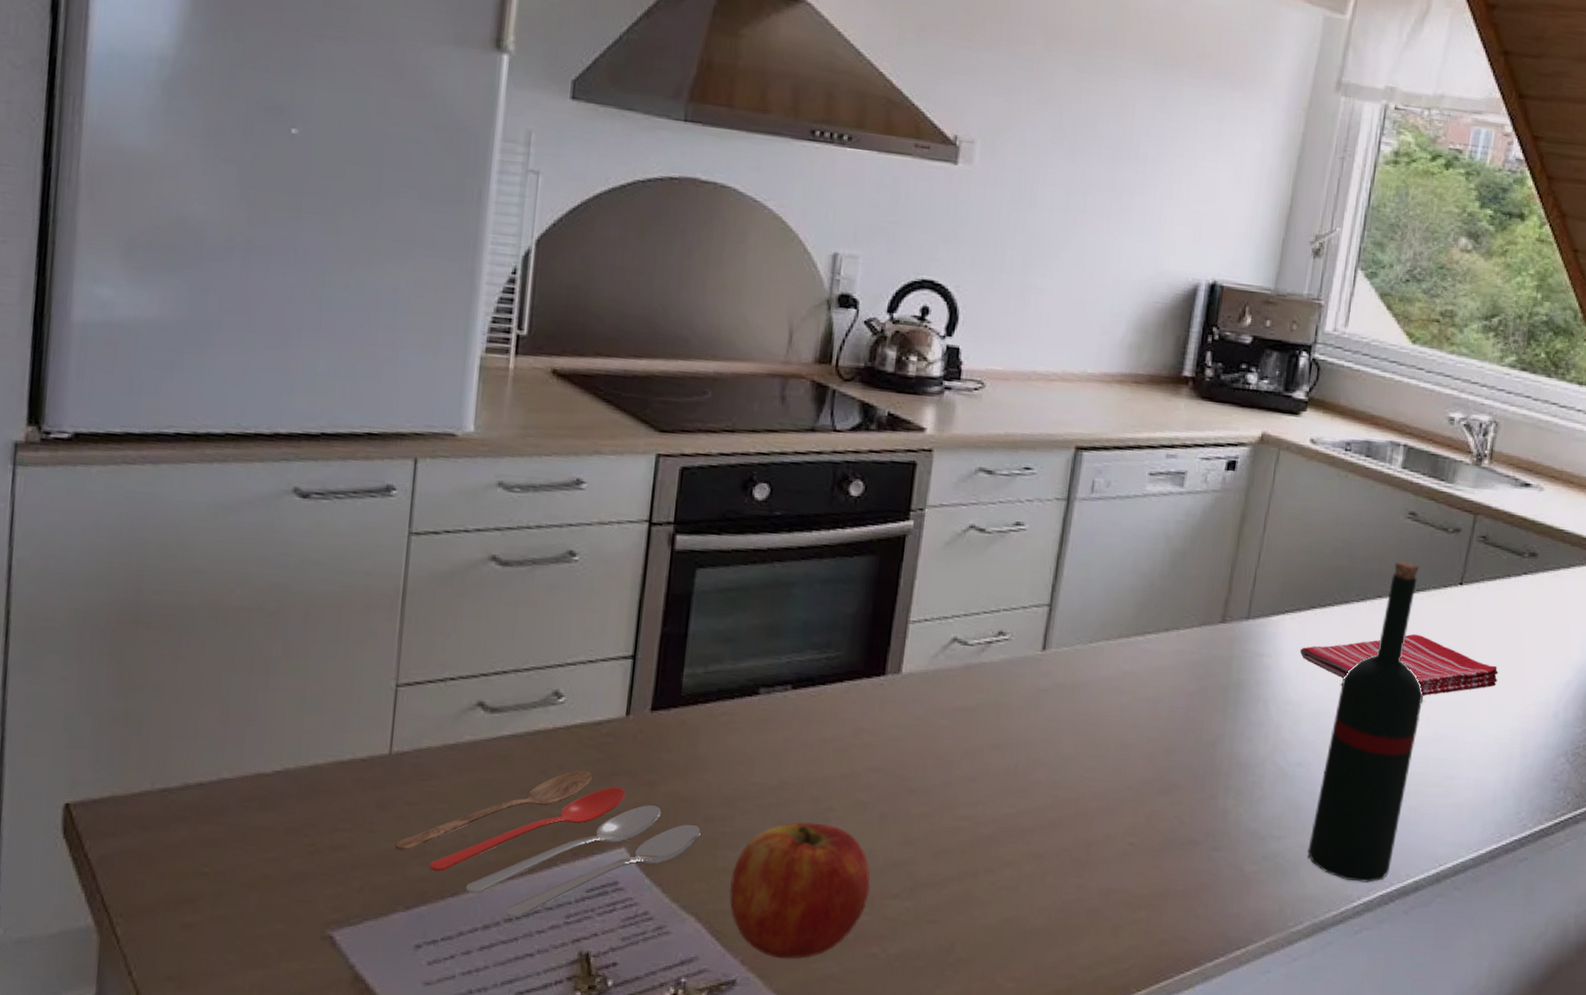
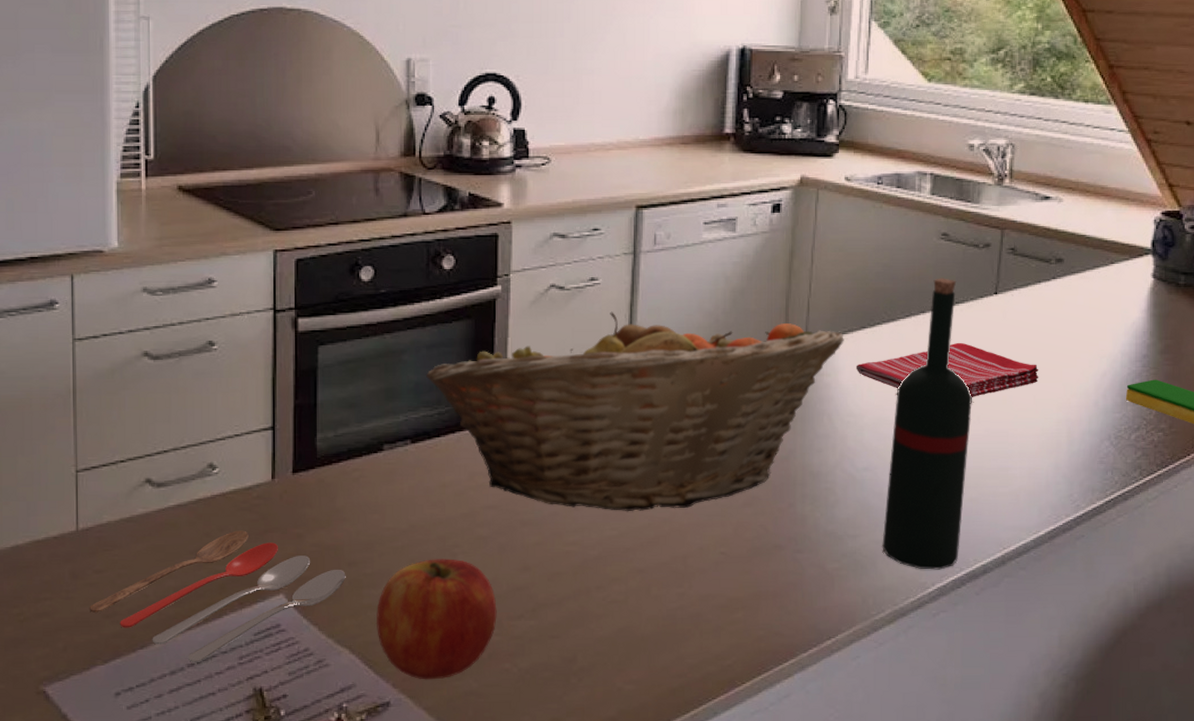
fruit basket: none [817,562,1291,790] -> present [426,311,844,512]

